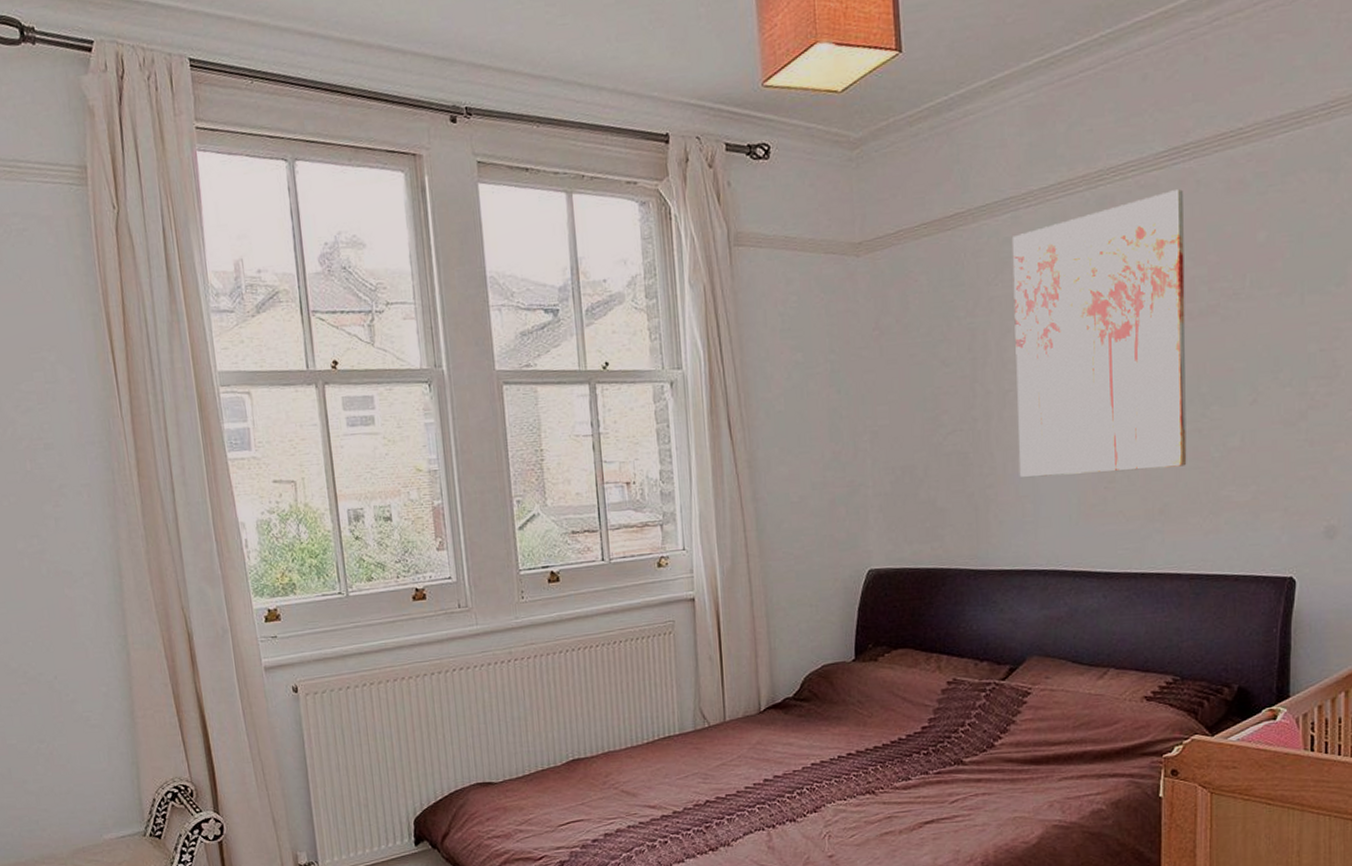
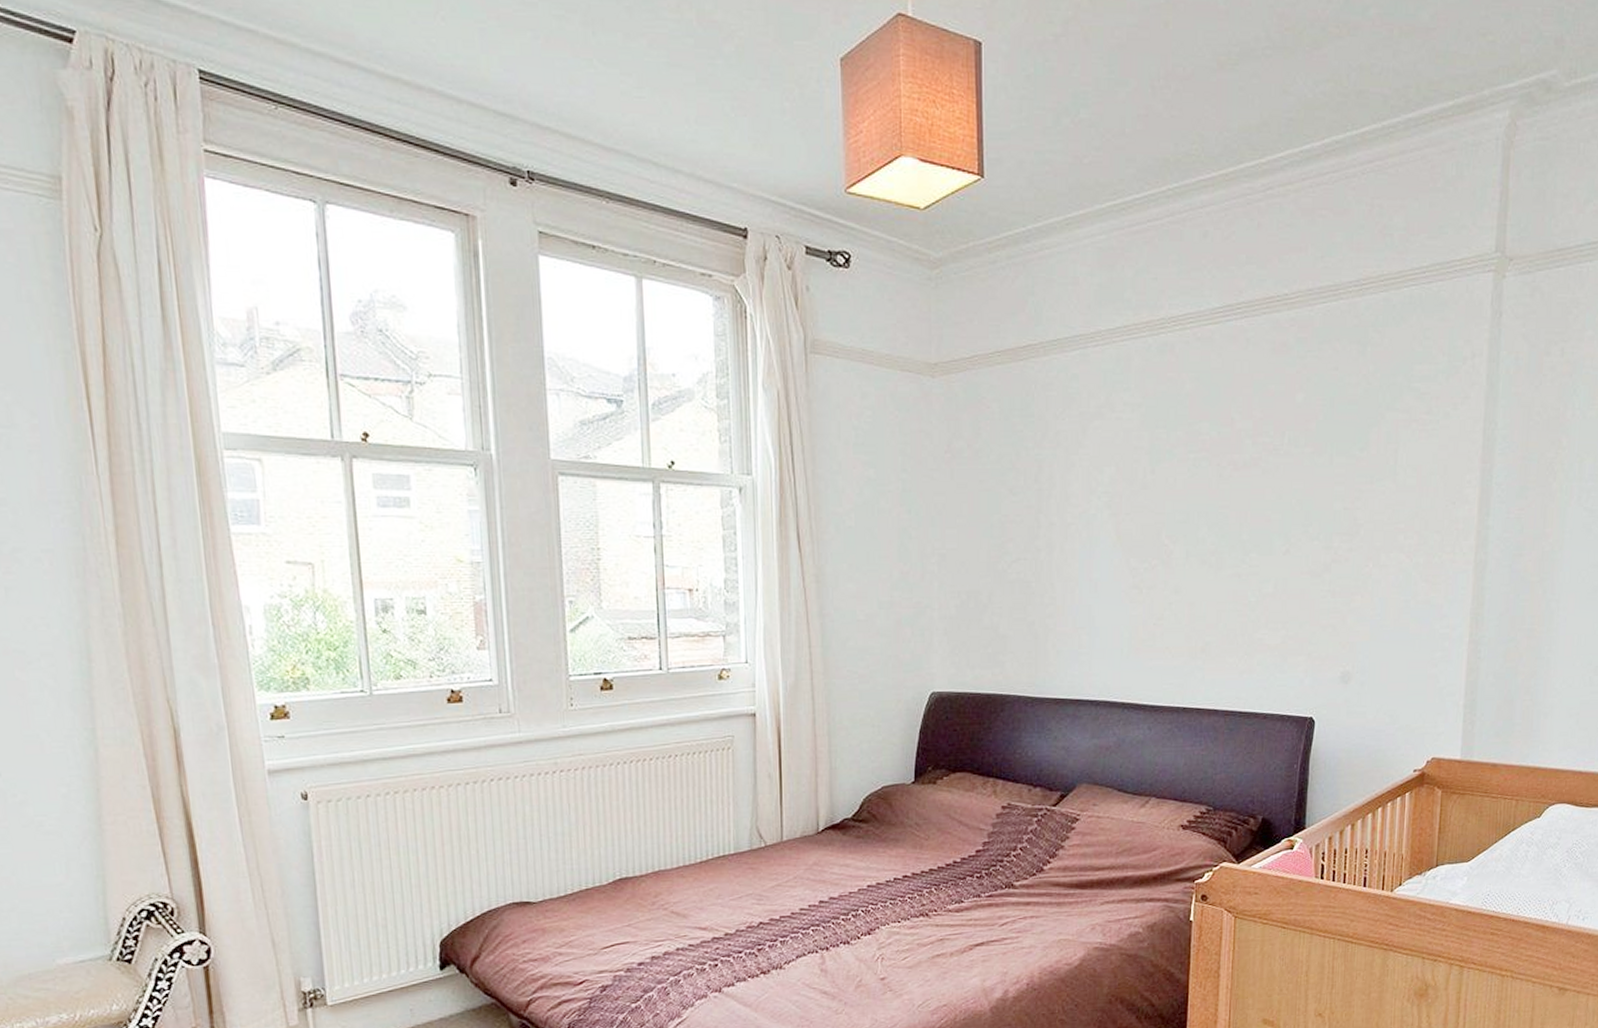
wall art: present [1012,189,1187,477] -> none [1077,345,1234,610]

